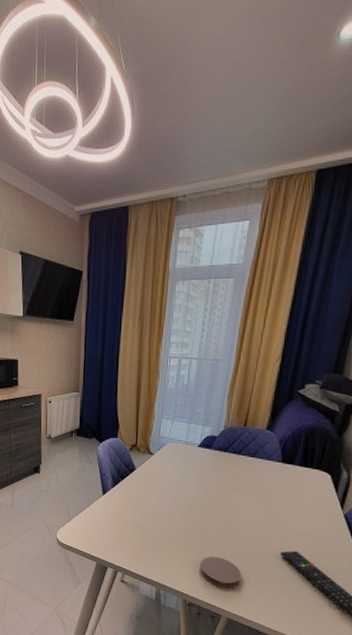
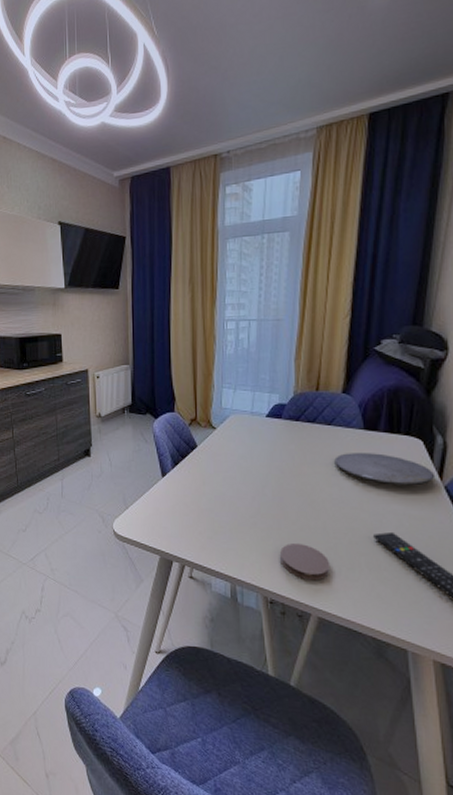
plate: none [254,482,338,513] -> present [334,453,436,486]

